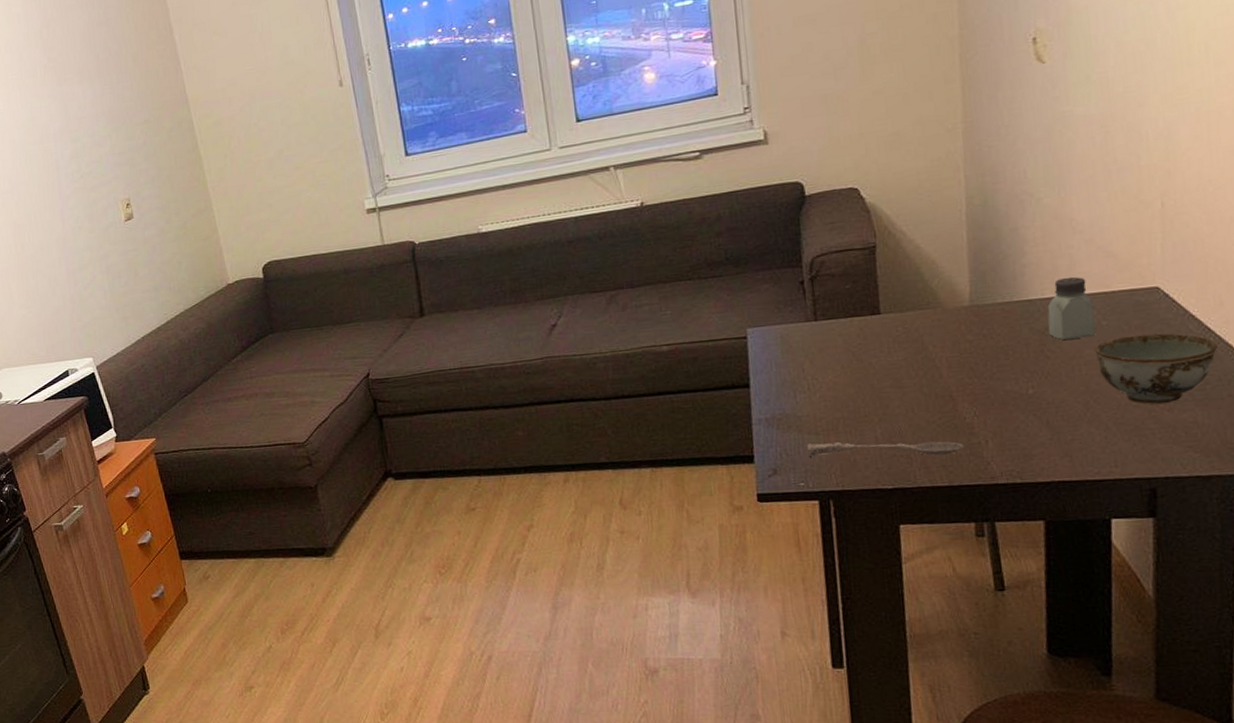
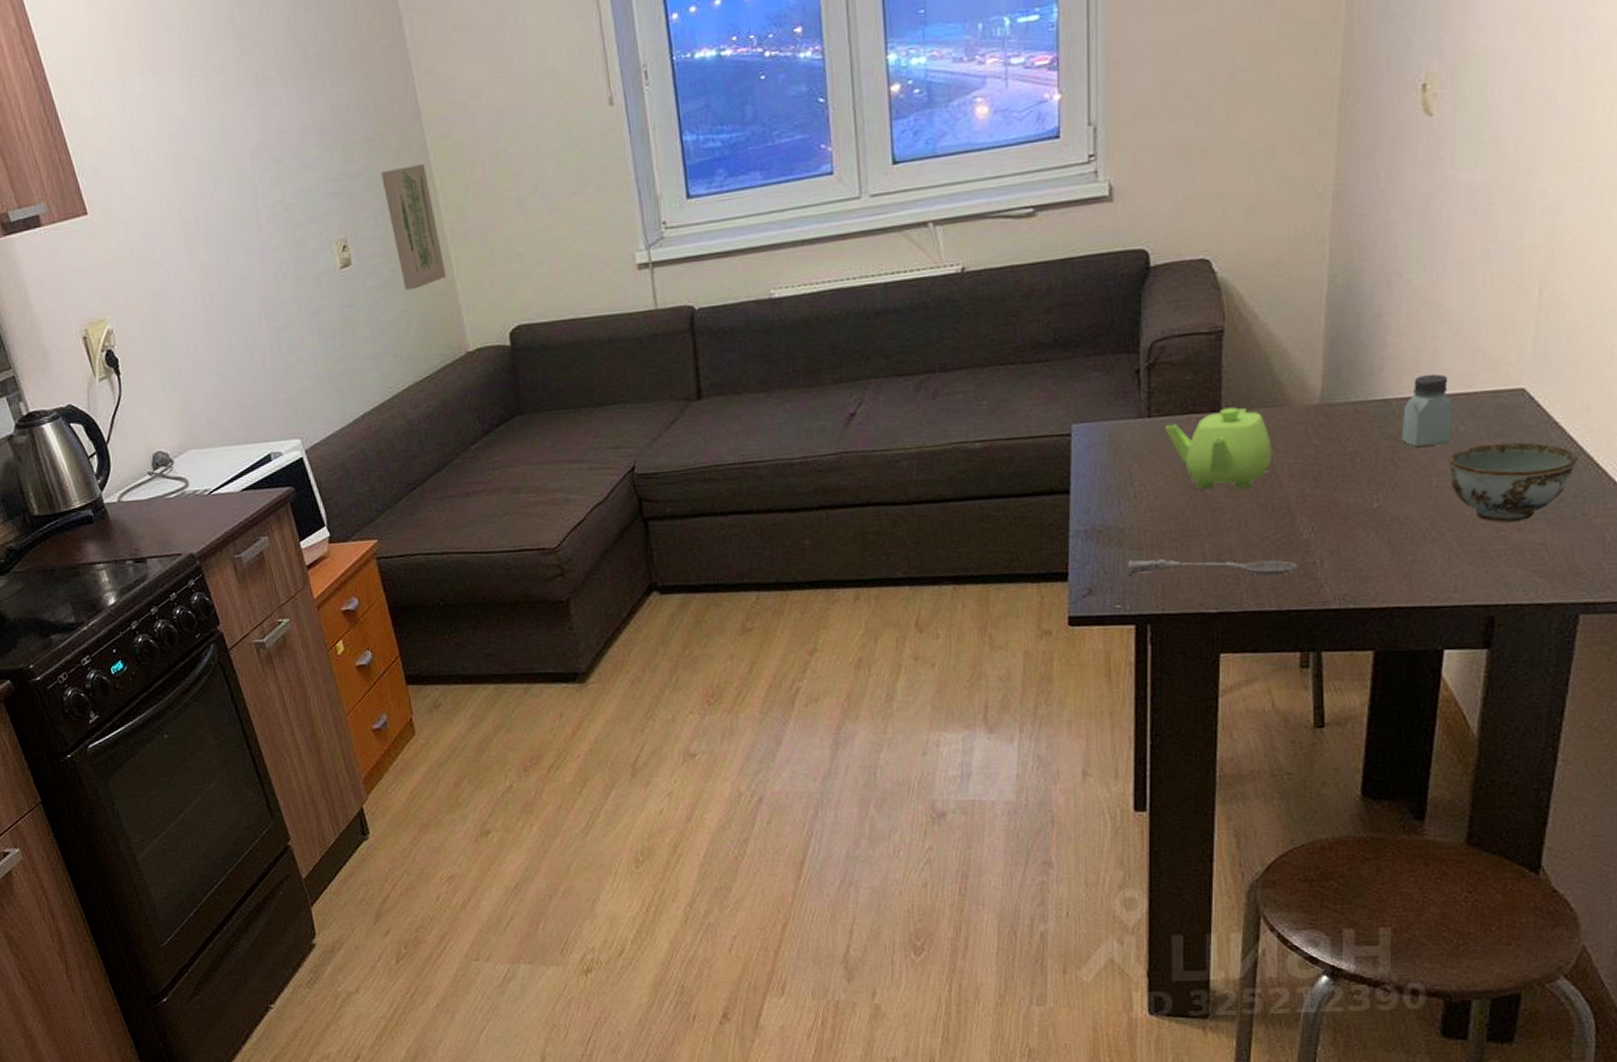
wall art: none [157,138,210,237] -> present [381,164,447,291]
teapot: none [831,310,931,382] -> present [1166,407,1271,490]

